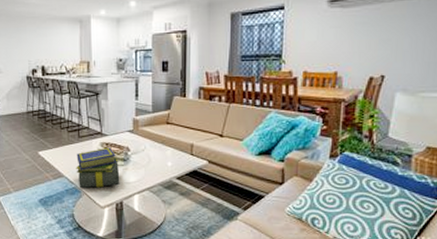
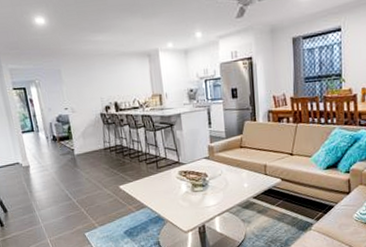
stack of books: present [76,147,120,189] -> none [156,175,201,217]

